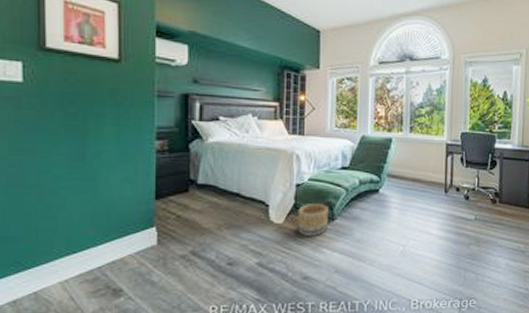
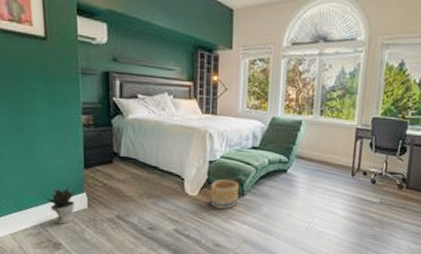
potted plant: none [102,217,144,266] -> present [42,183,76,224]

